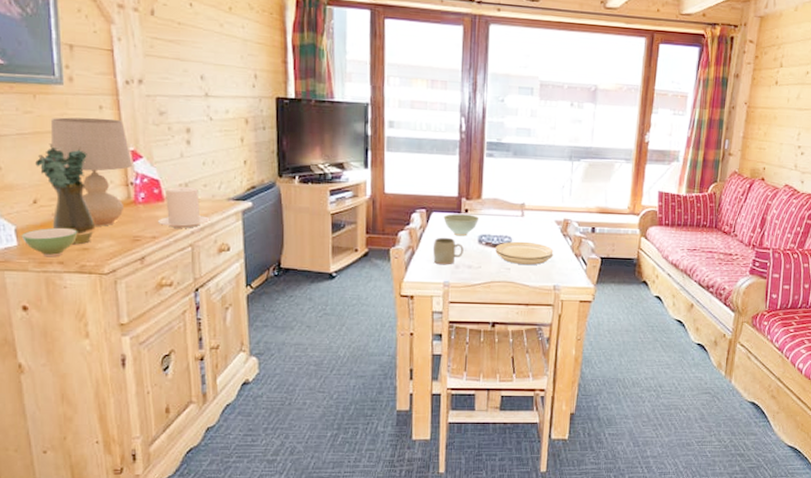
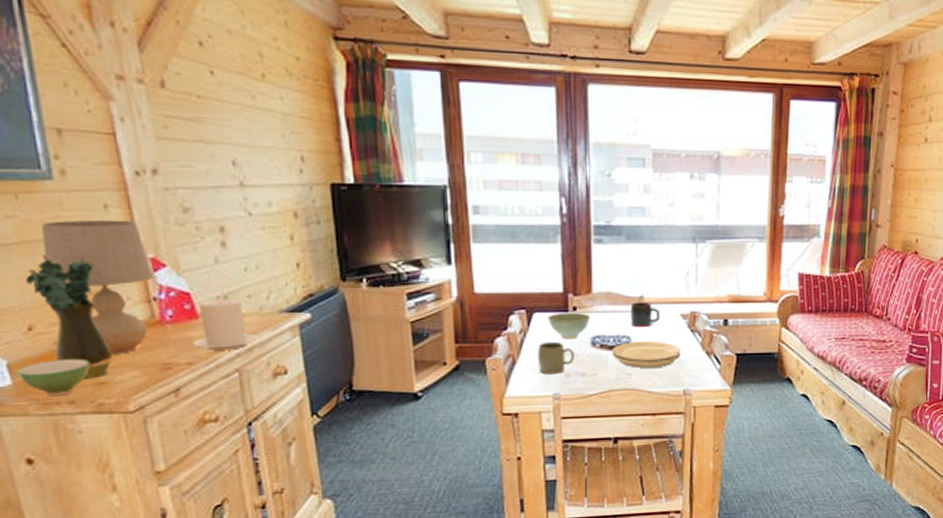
mug: none [512,208,538,230] -> present [630,302,661,328]

